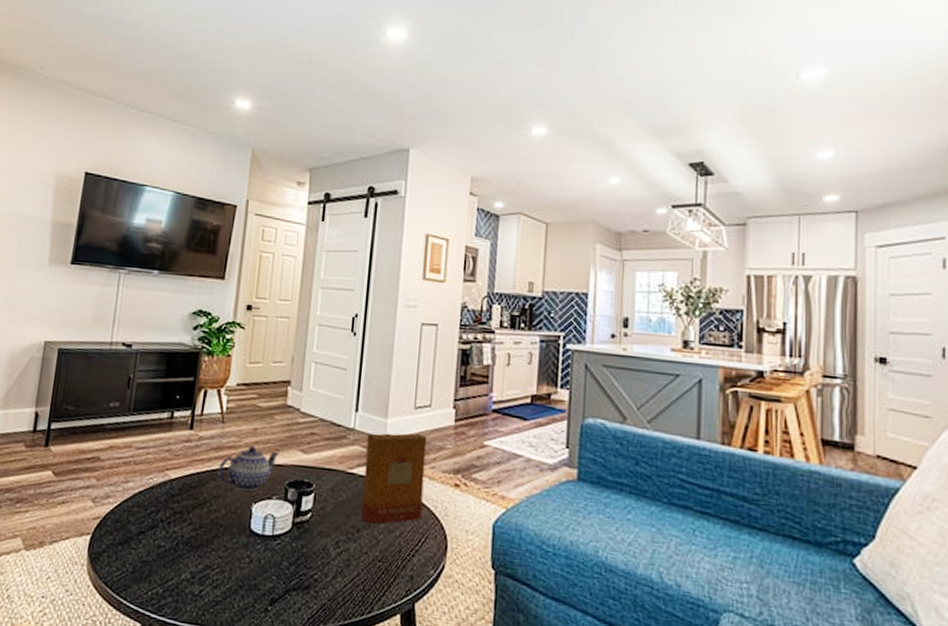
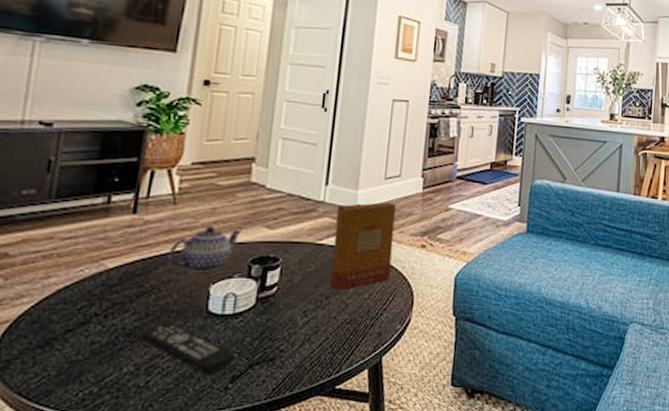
remote control: none [195,535,274,594] -> present [140,322,235,376]

